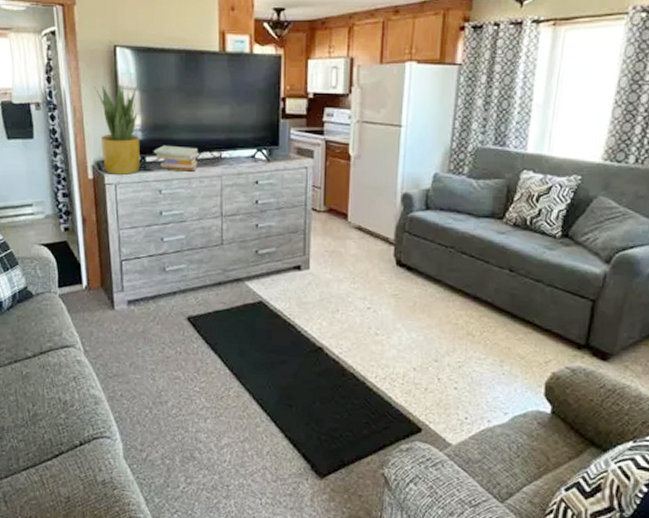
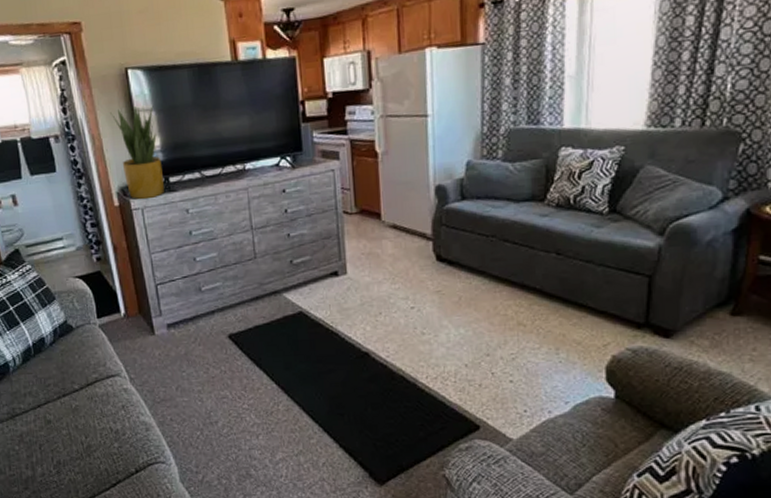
books: present [153,145,199,172] -> none [176,162,223,190]

